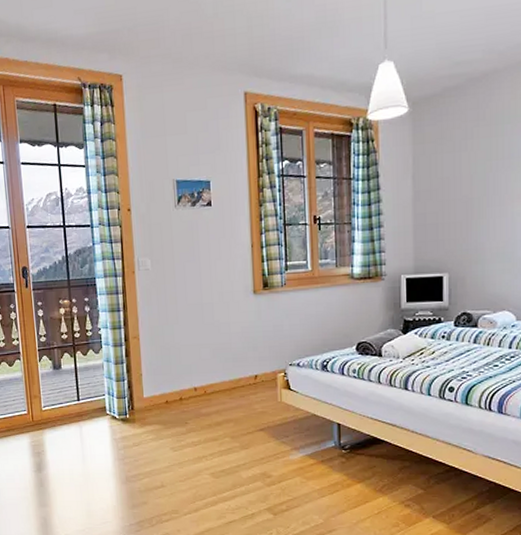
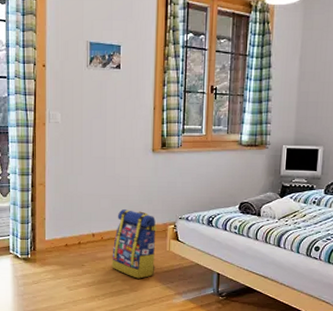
backpack: none [217,359,267,435] -> present [112,209,156,279]

